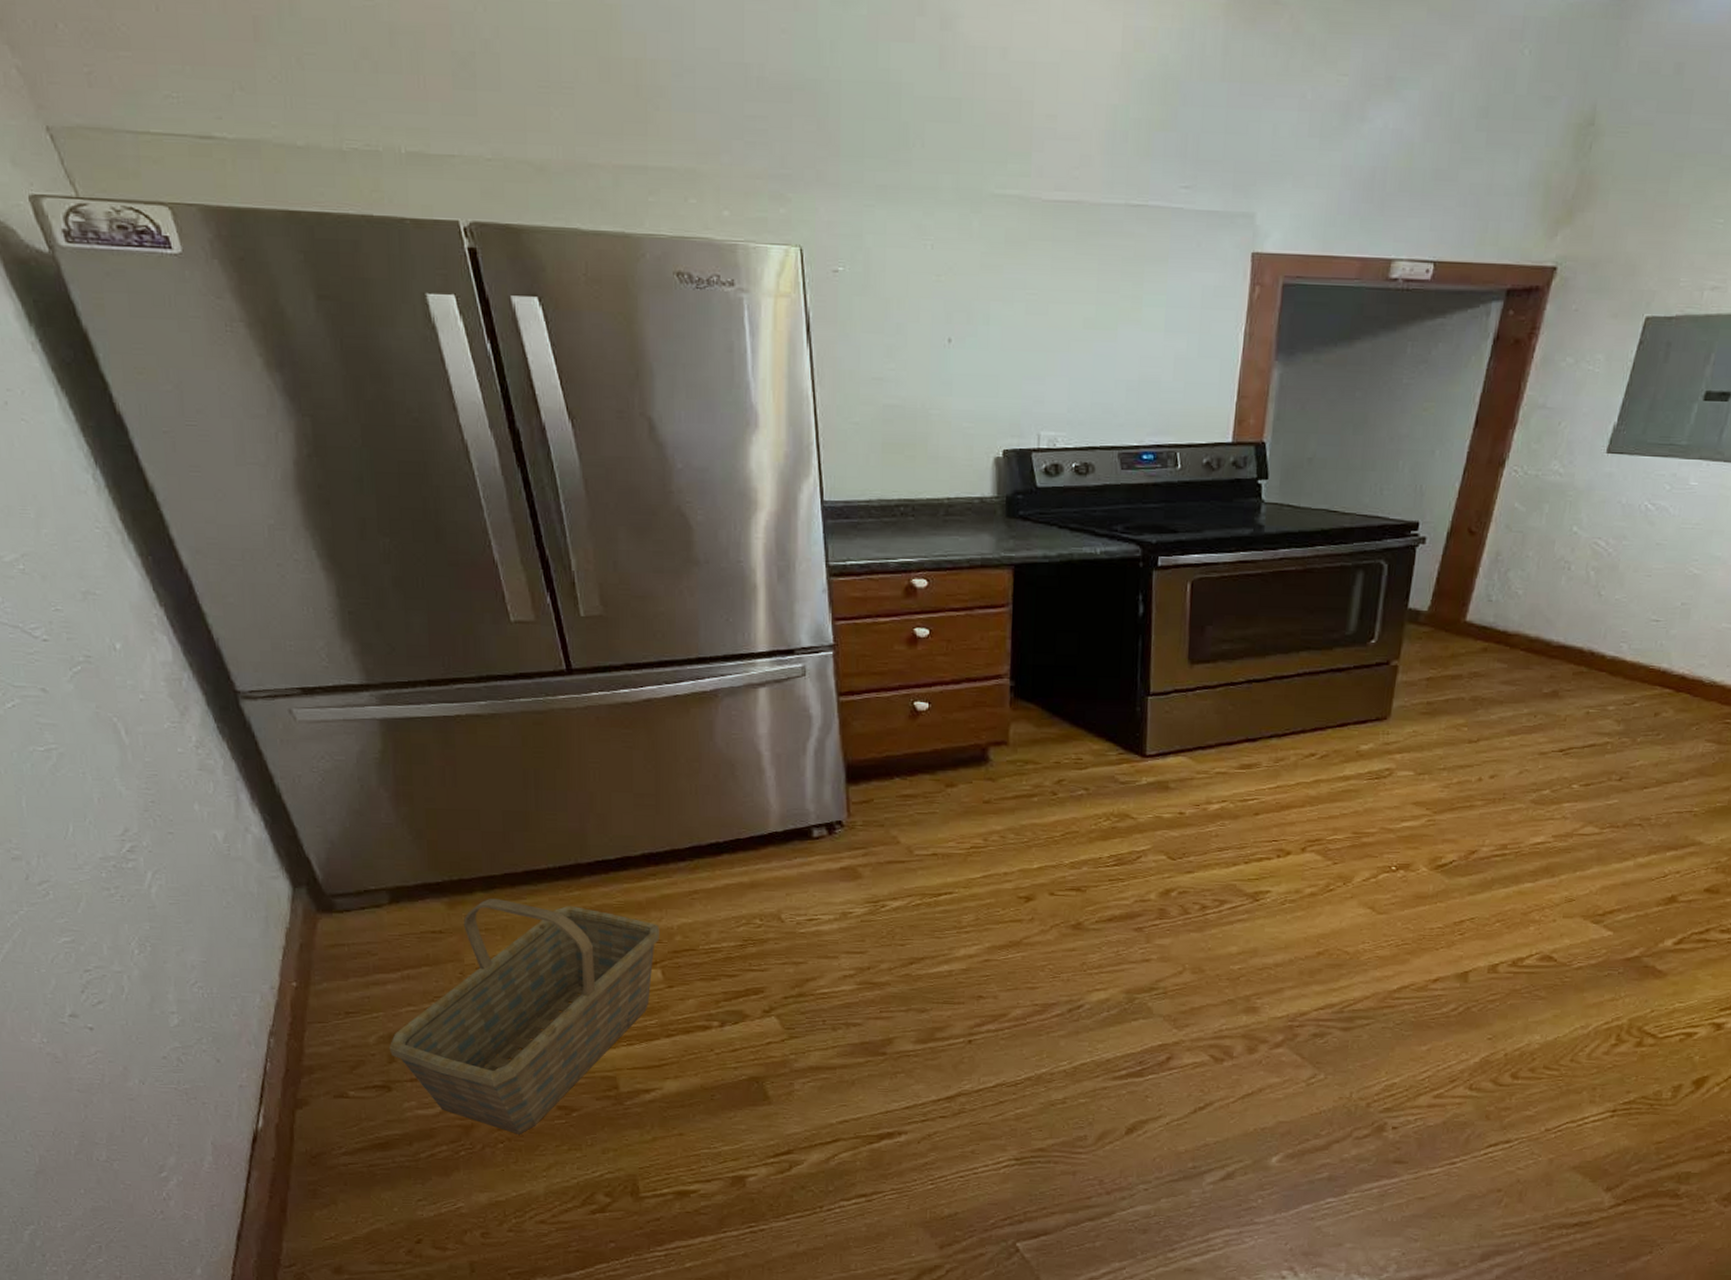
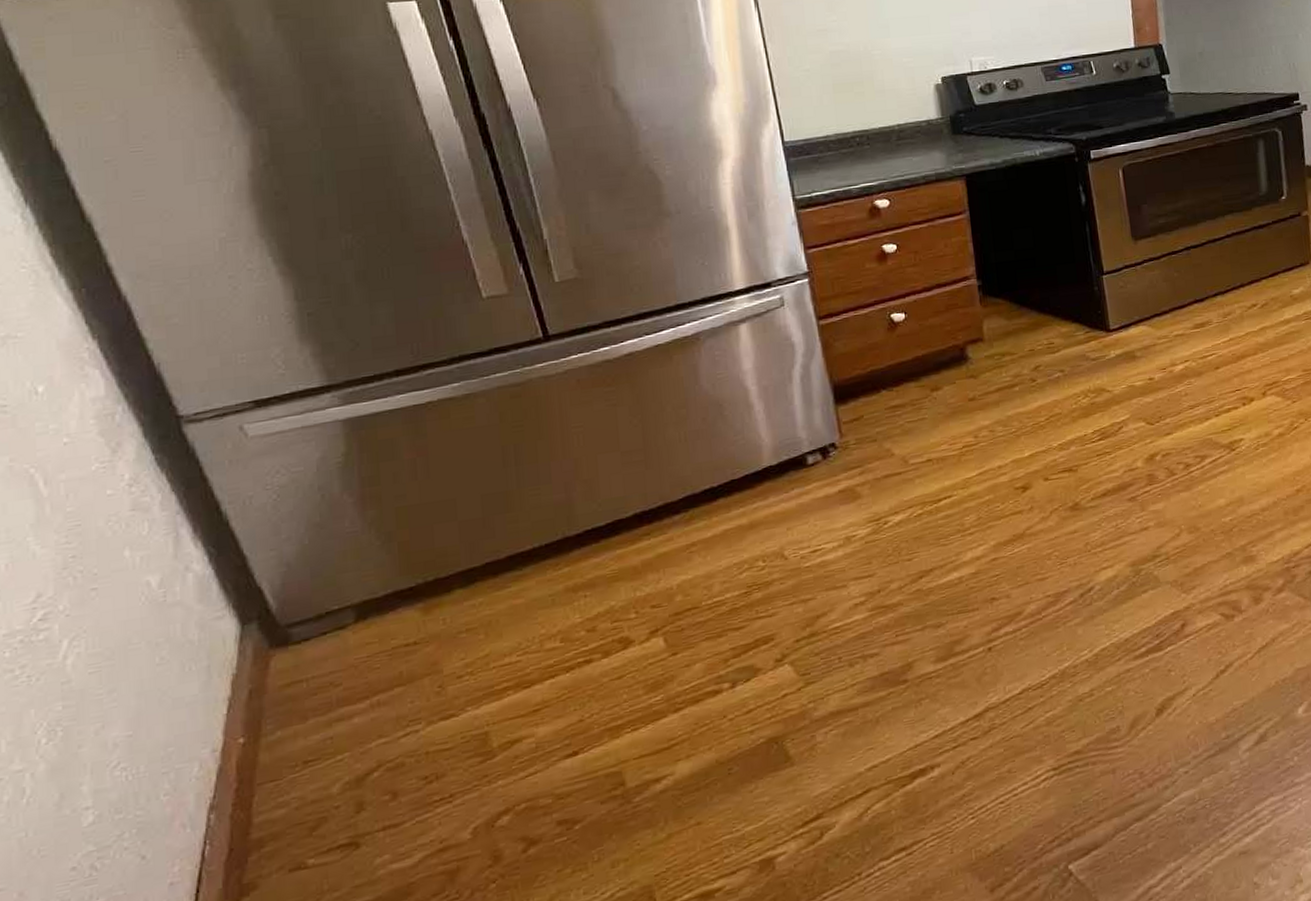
basket: present [389,899,659,1134] -> none [356,584,659,868]

